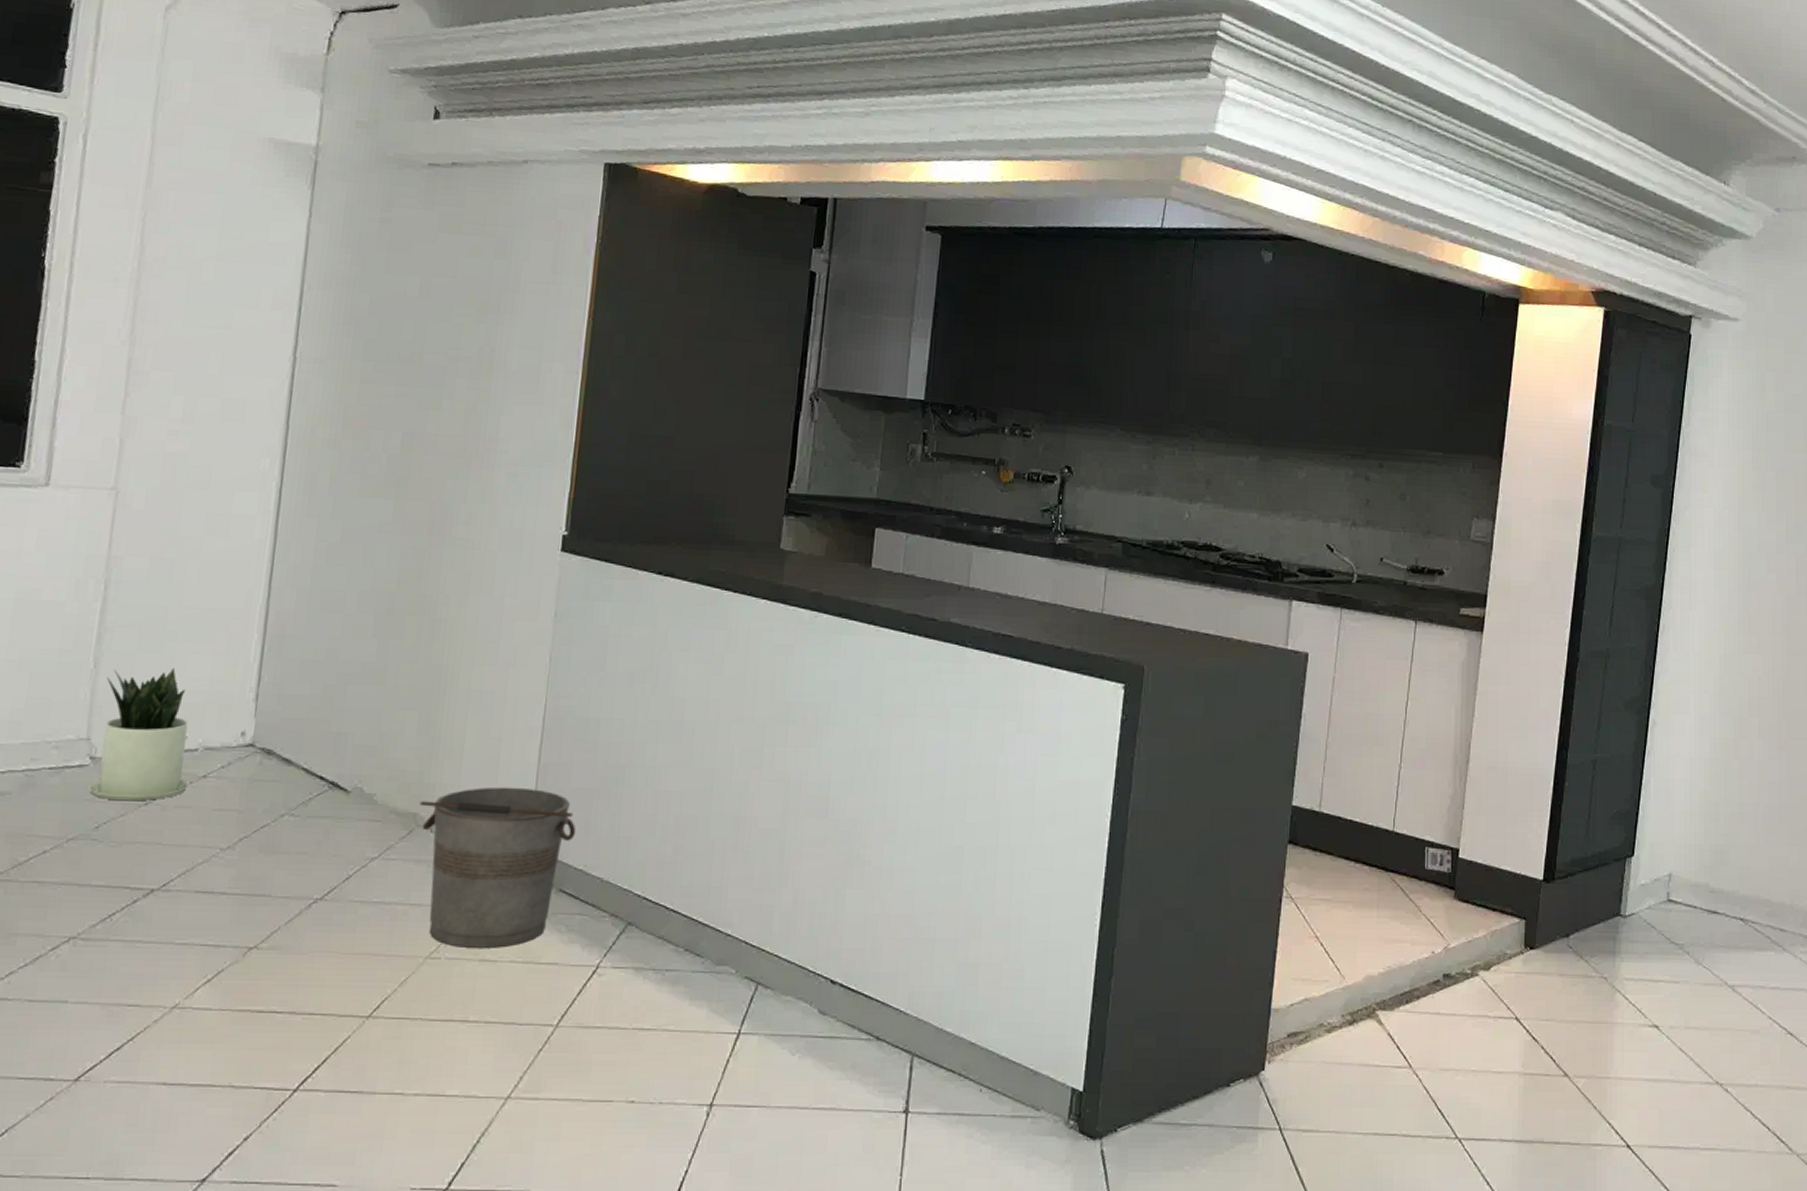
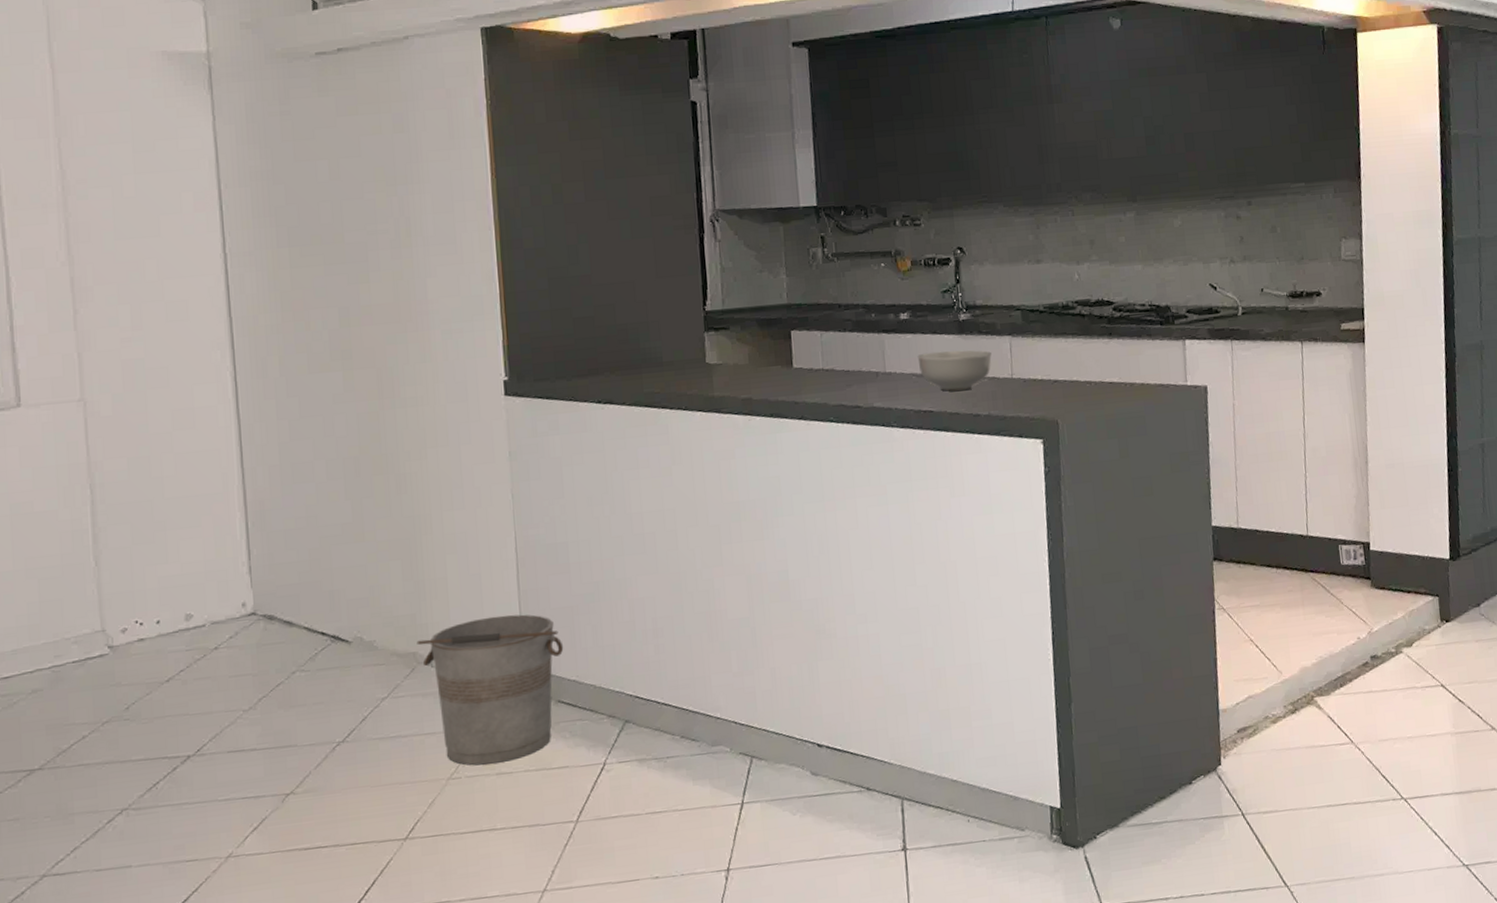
planter: present [88,667,190,801] -> none [109,554,204,682]
bowl: none [1005,572,1084,620] -> present [917,350,992,391]

